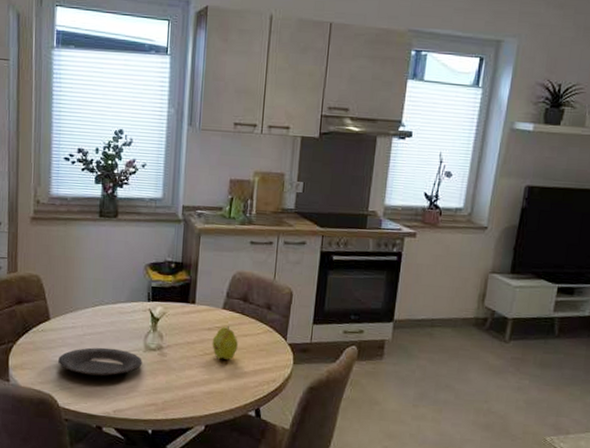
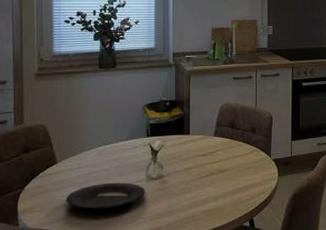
fruit: present [212,326,238,360] -> none [207,151,230,180]

